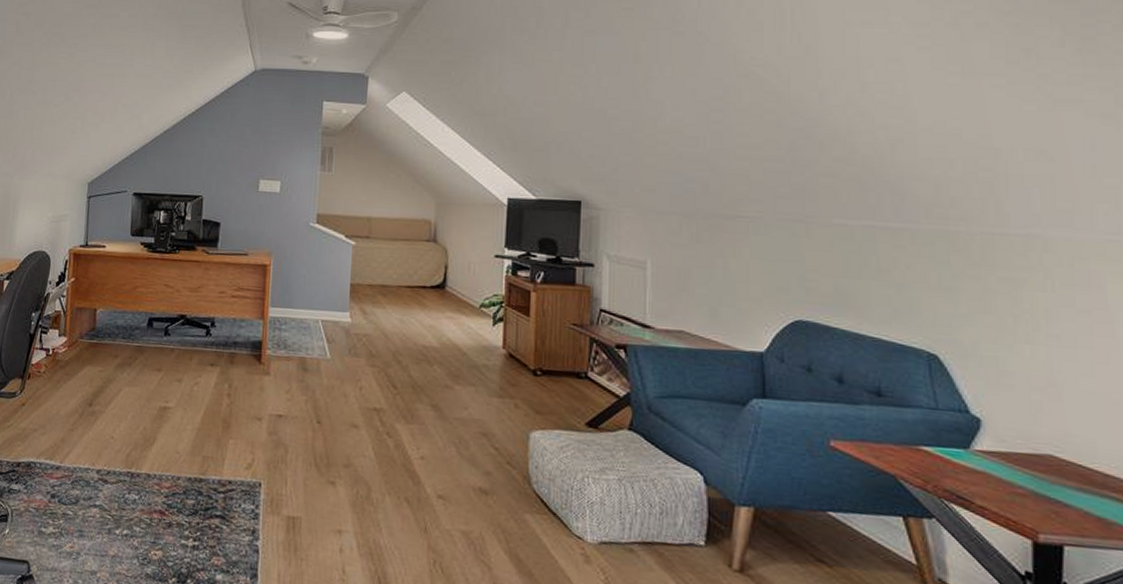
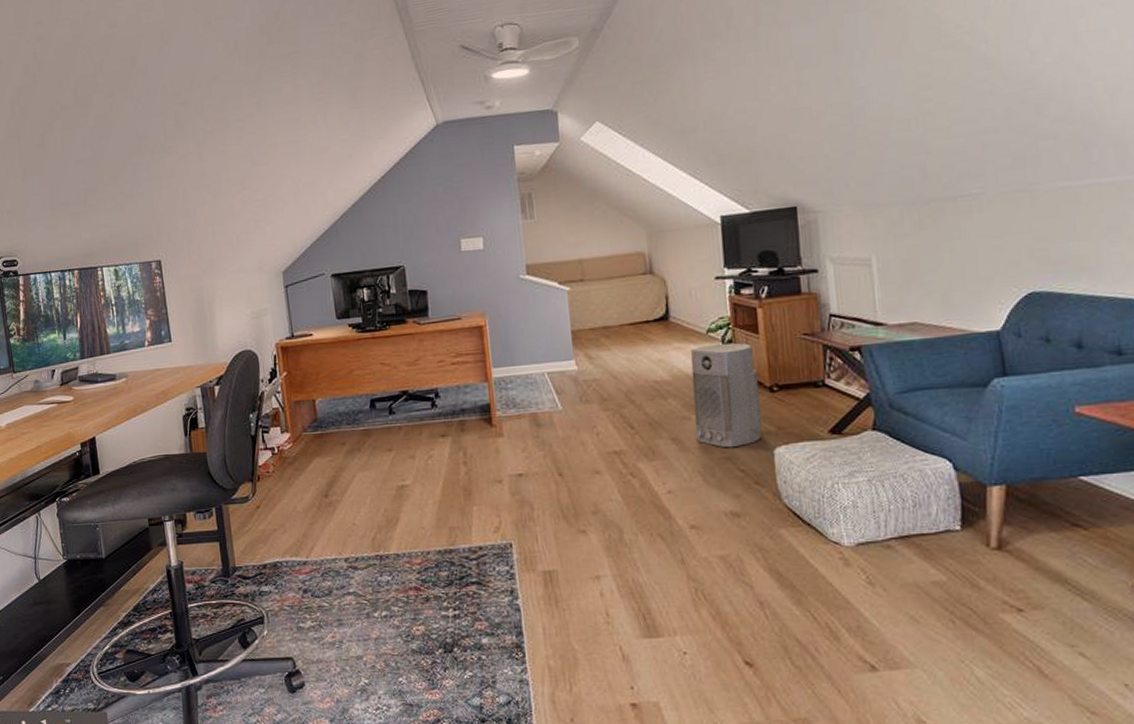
air purifier: none [454,319,524,425] -> present [691,343,763,448]

